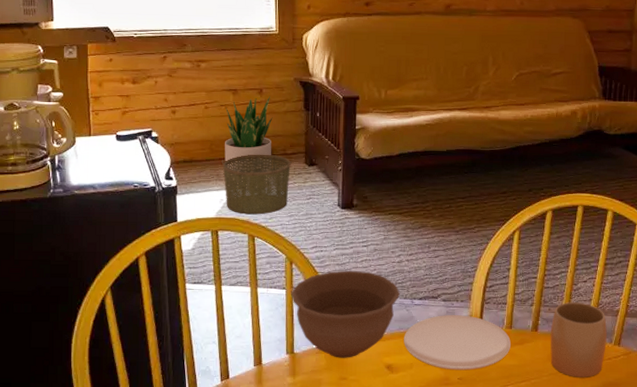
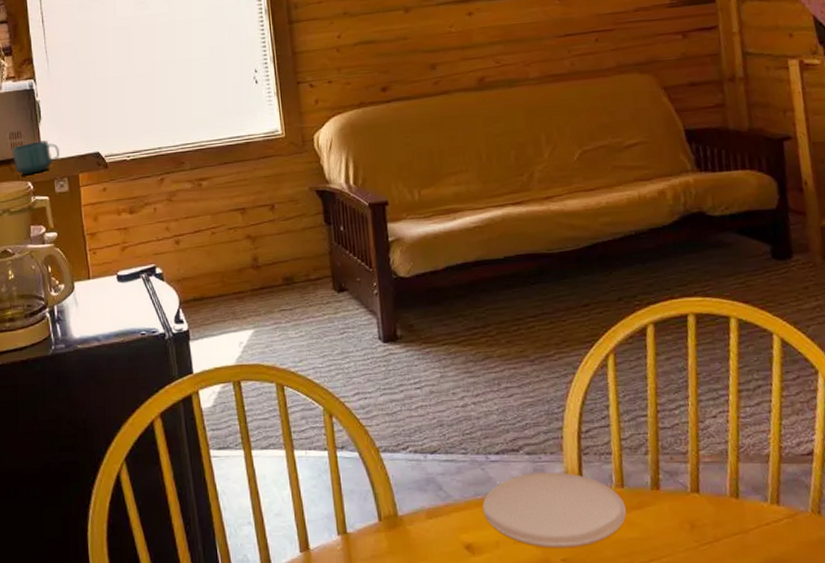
cup: none [24,10,72,40] -> present [11,140,60,176]
basket: present [221,154,292,215] -> none [236,282,318,359]
planter: present [224,95,273,191] -> none [235,211,294,330]
bowl: present [291,270,401,358] -> none [334,420,471,538]
mug: present [550,302,607,377] -> none [677,446,760,553]

